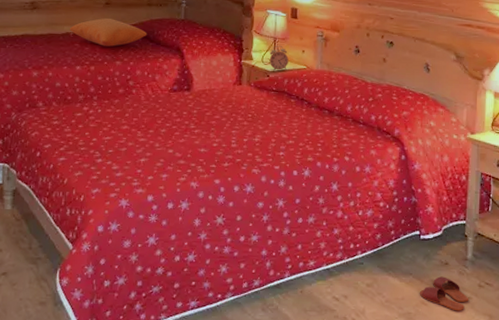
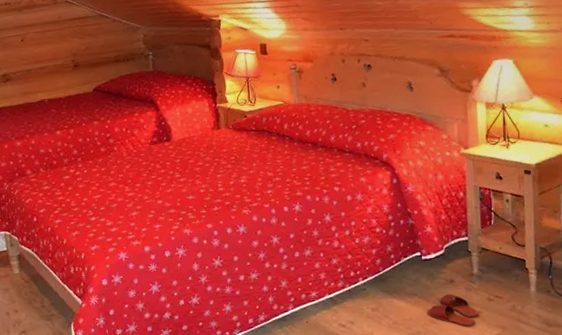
cushion: present [69,17,148,47] -> none [43,79,120,109]
alarm clock: present [269,45,289,71] -> none [244,84,264,111]

